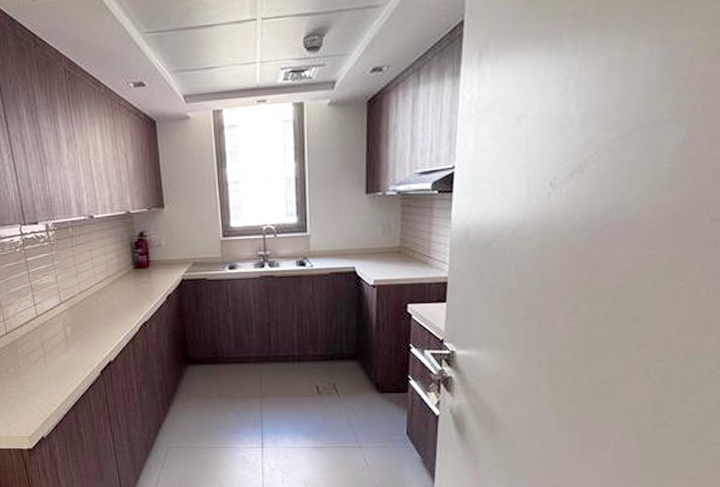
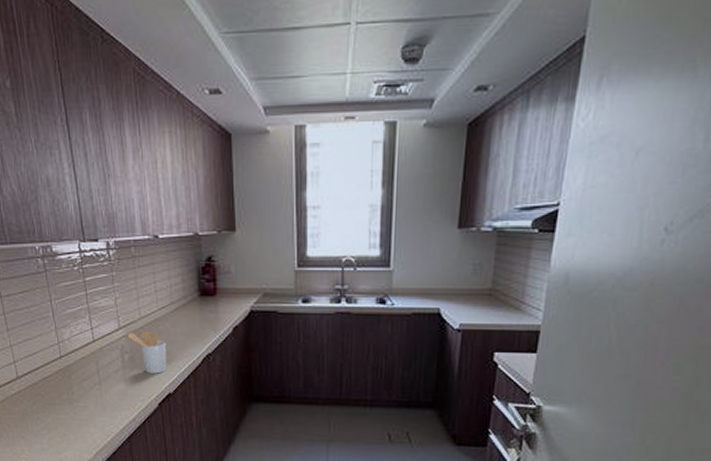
utensil holder: none [68,305,107,344] -> present [127,332,167,374]

